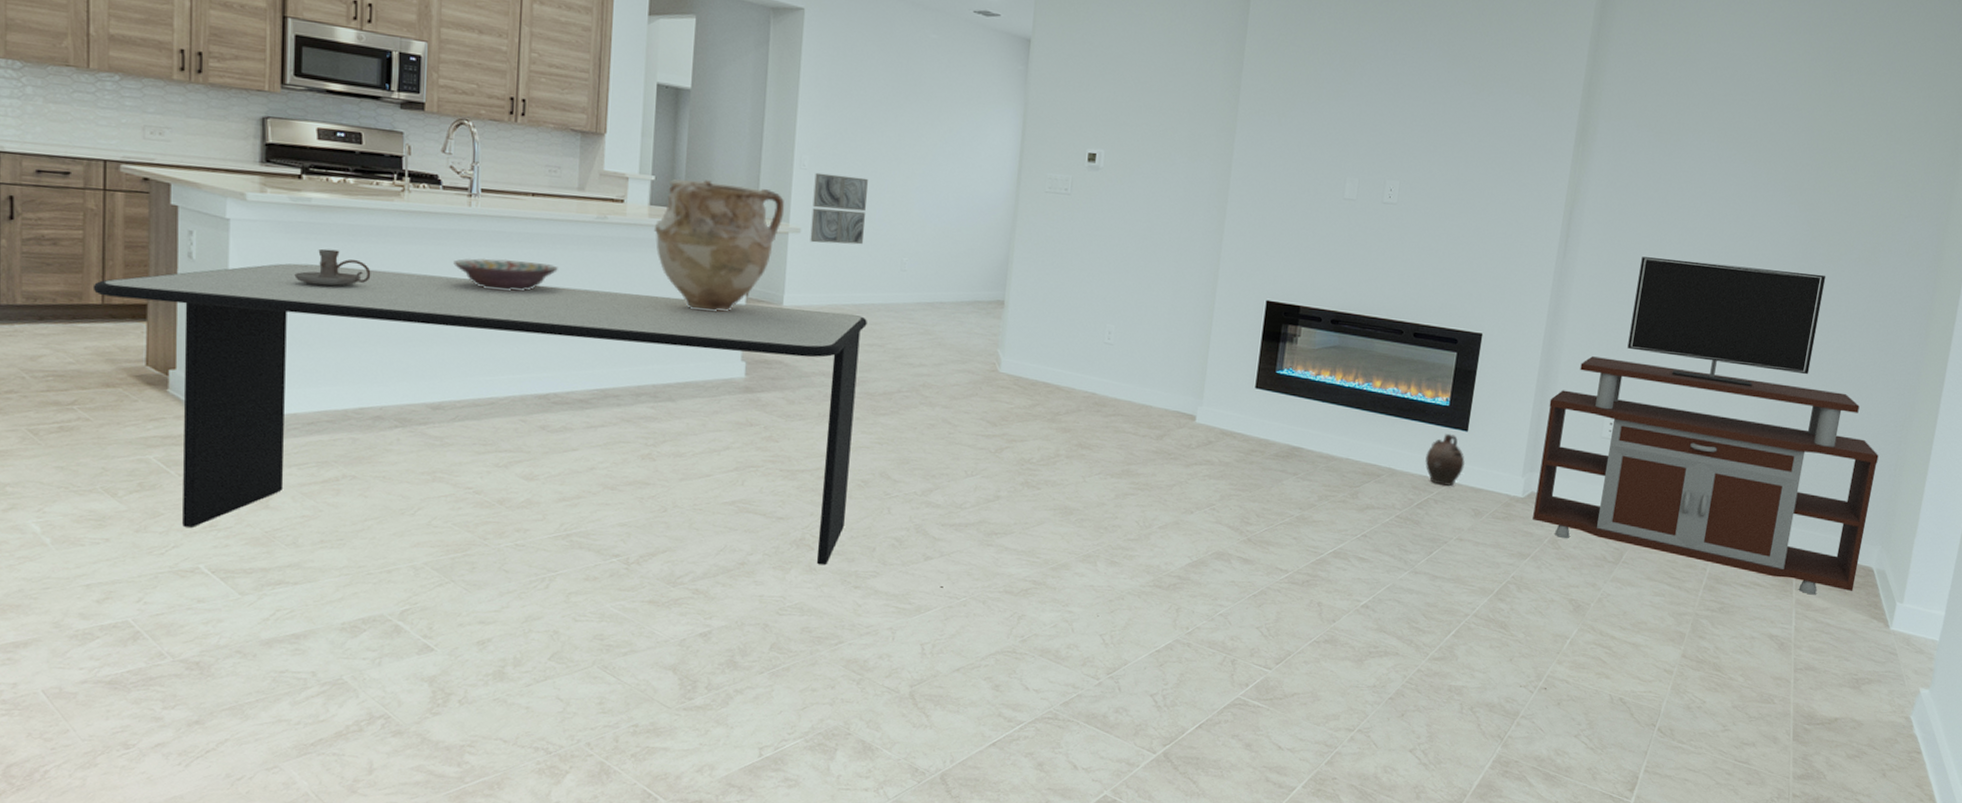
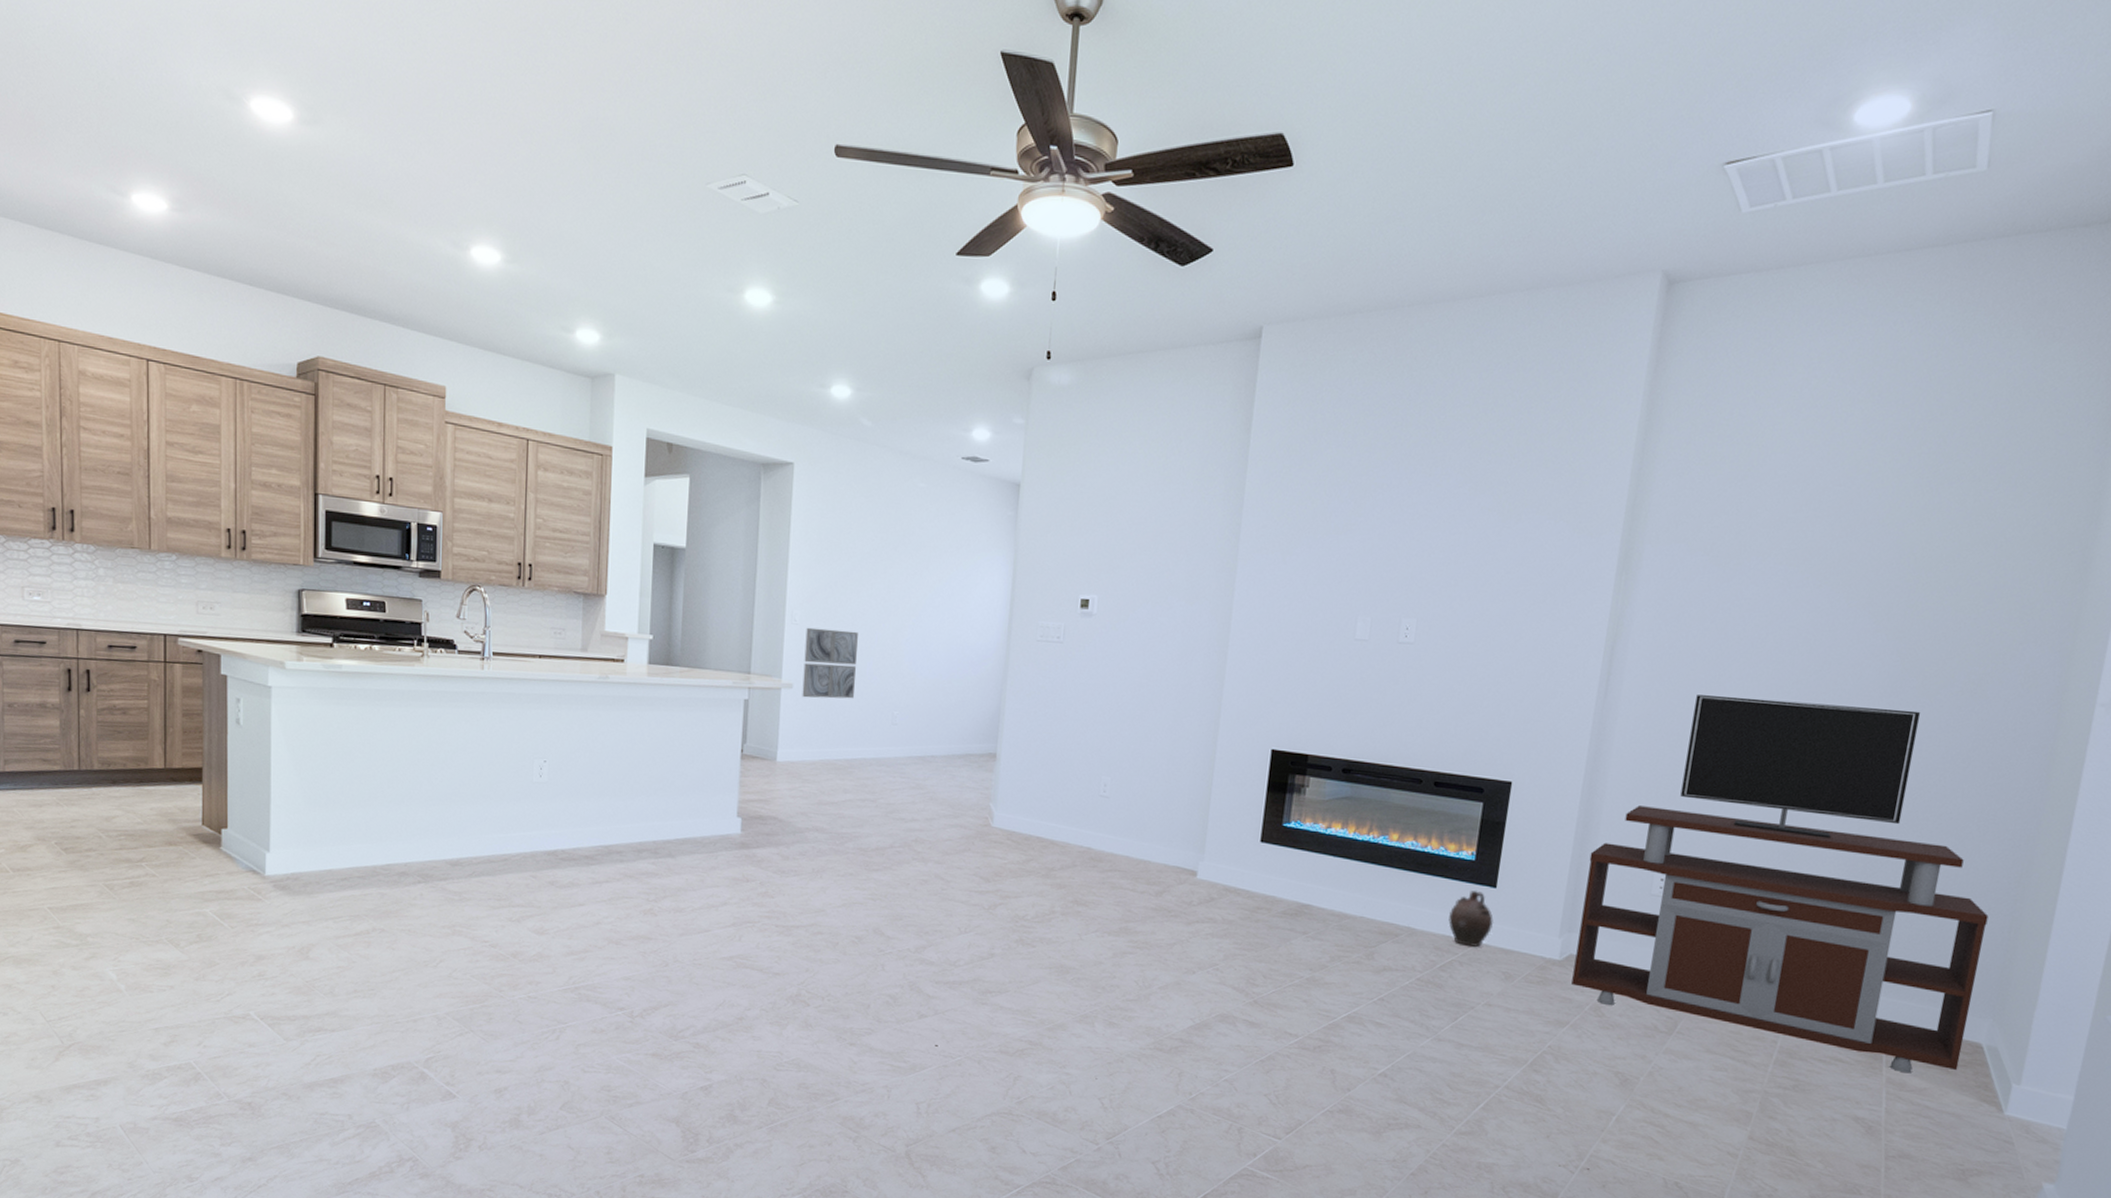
dining table: present [92,263,867,566] -> none [156,727,859,1022]
candle holder: present [294,248,371,287] -> none [328,713,395,749]
decorative bowl: present [453,258,558,291] -> none [468,719,564,751]
vase: present [653,179,785,312] -> none [652,638,777,768]

